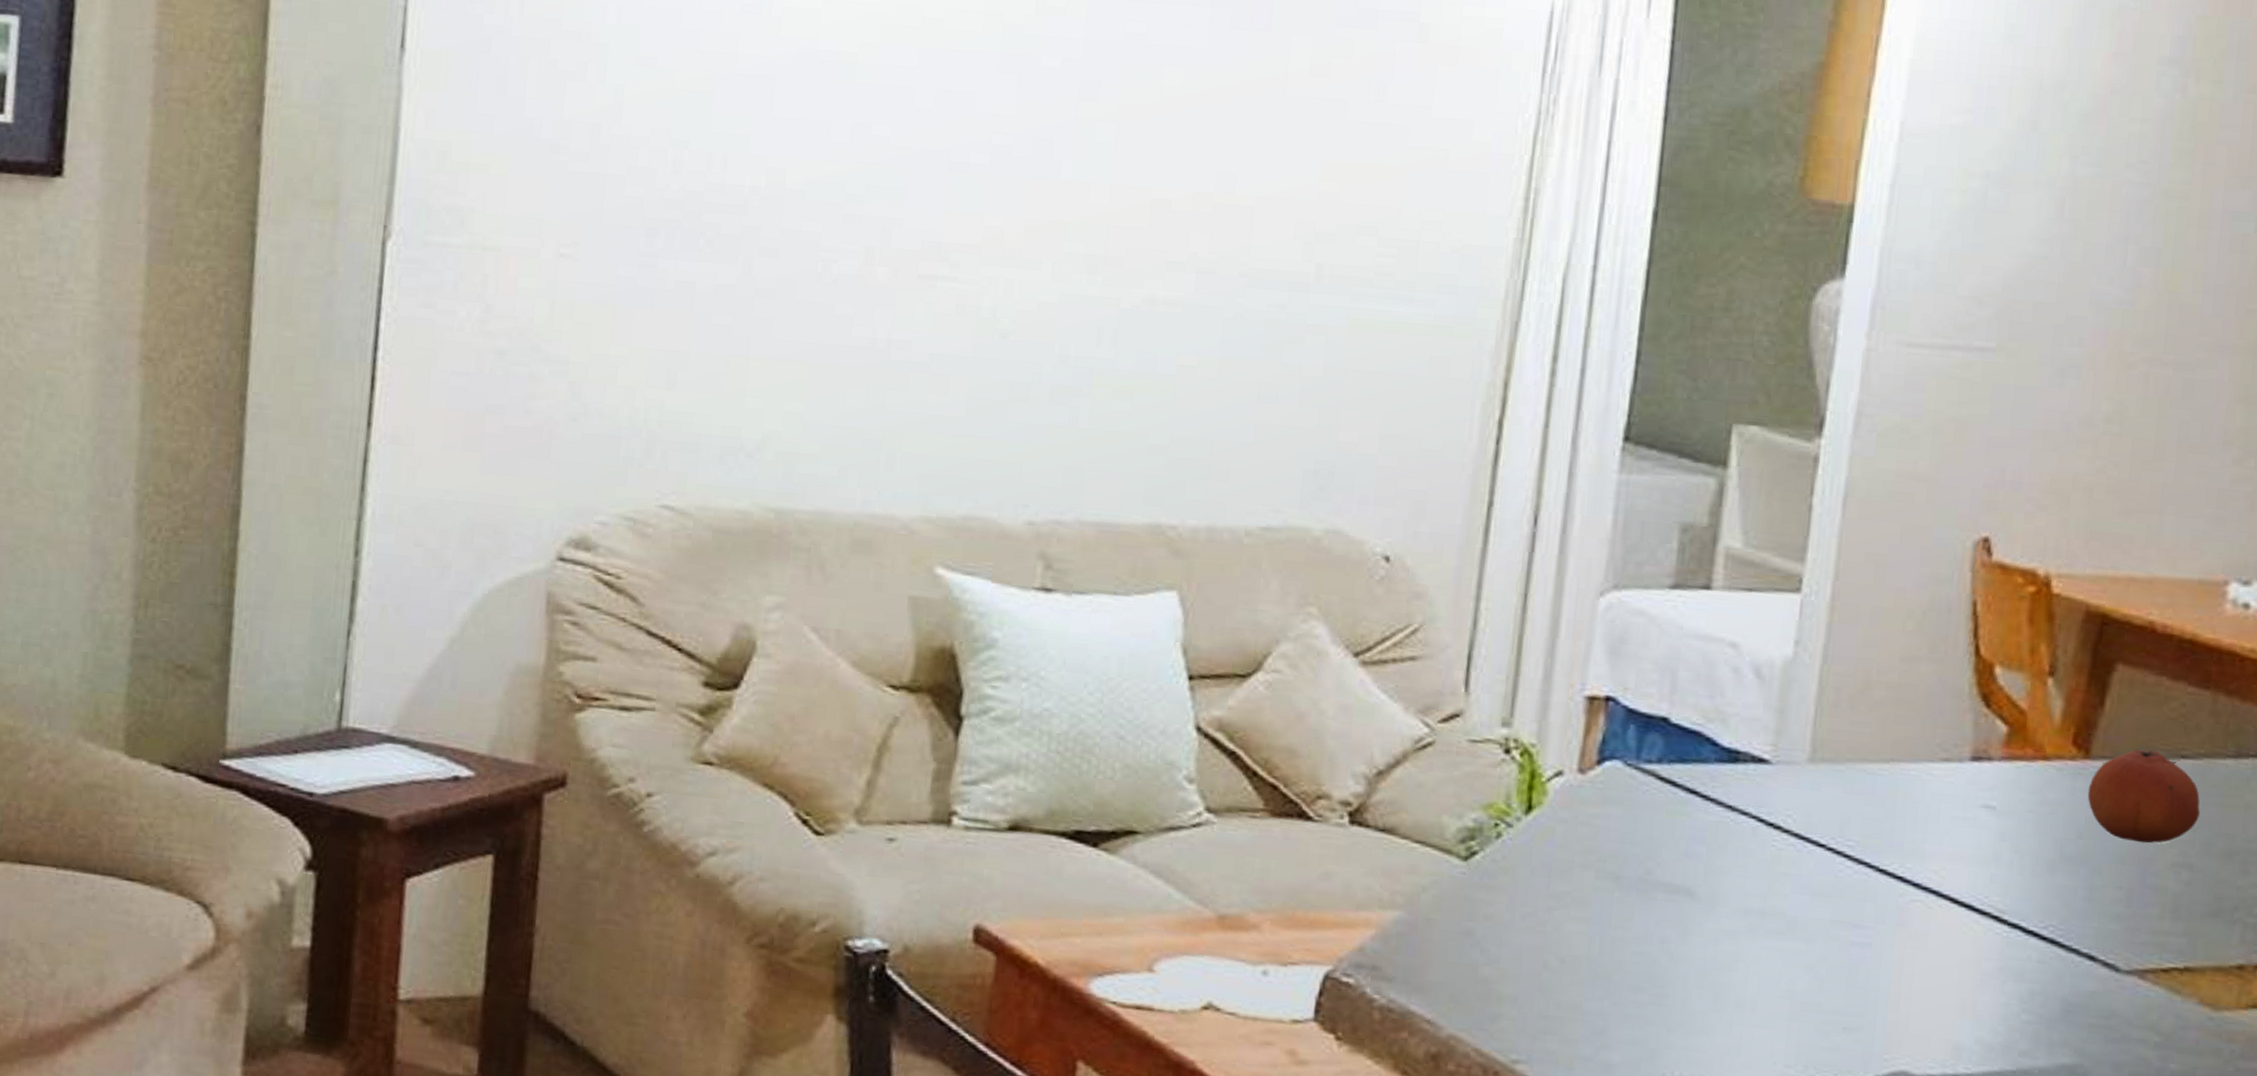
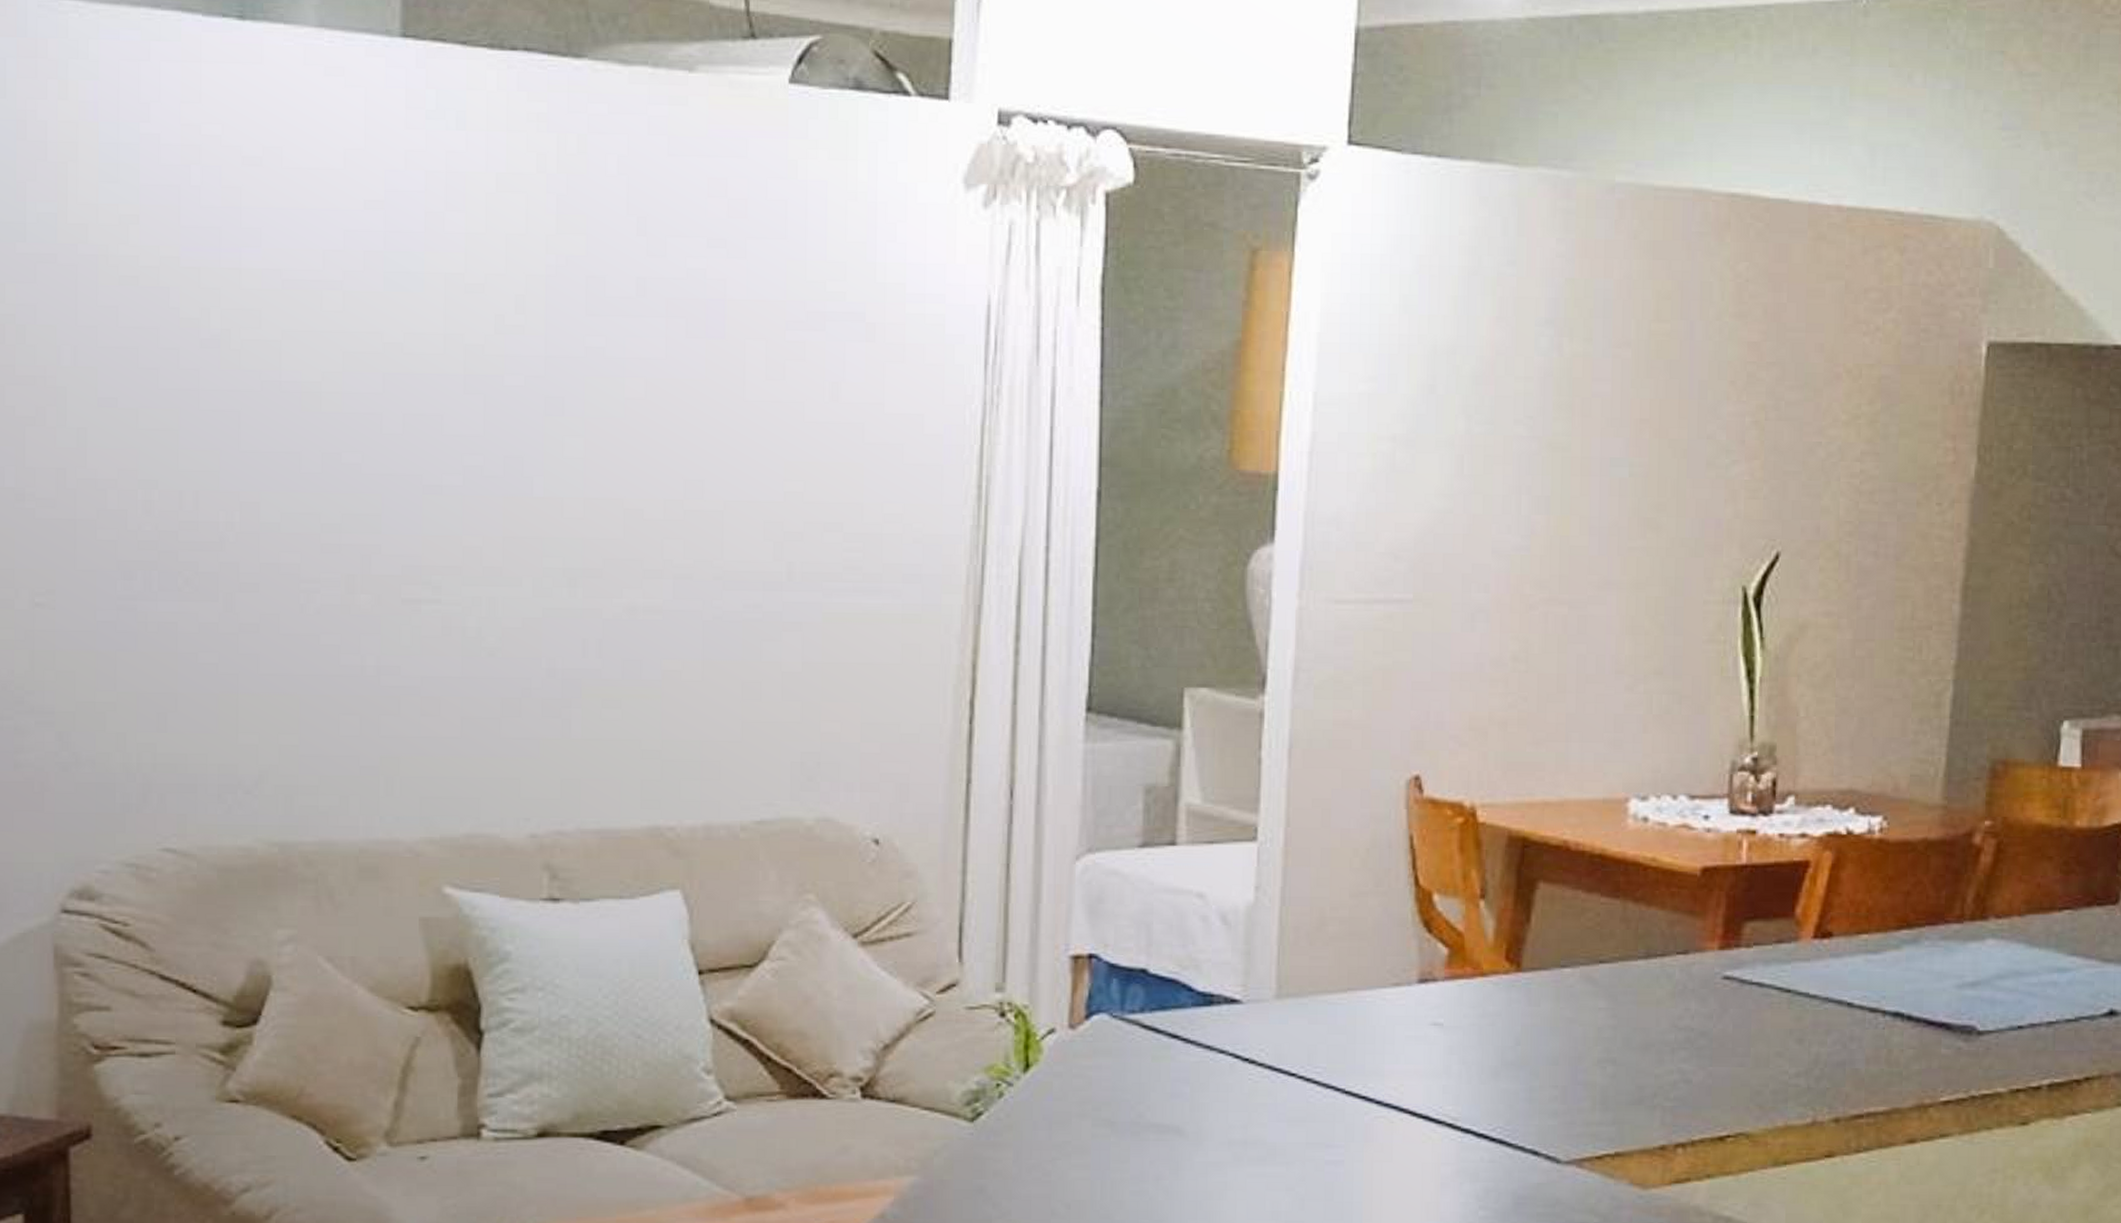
fruit: present [2087,749,2200,844] -> none [1521,958,1619,1044]

